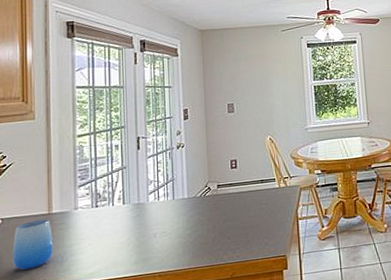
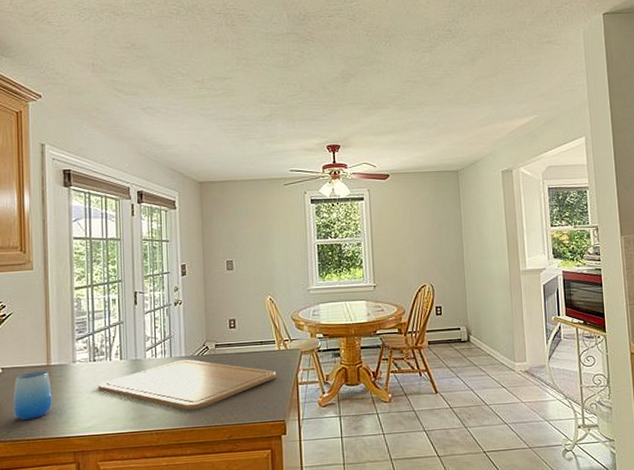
chopping board: none [100,200,277,251] -> present [98,359,277,410]

